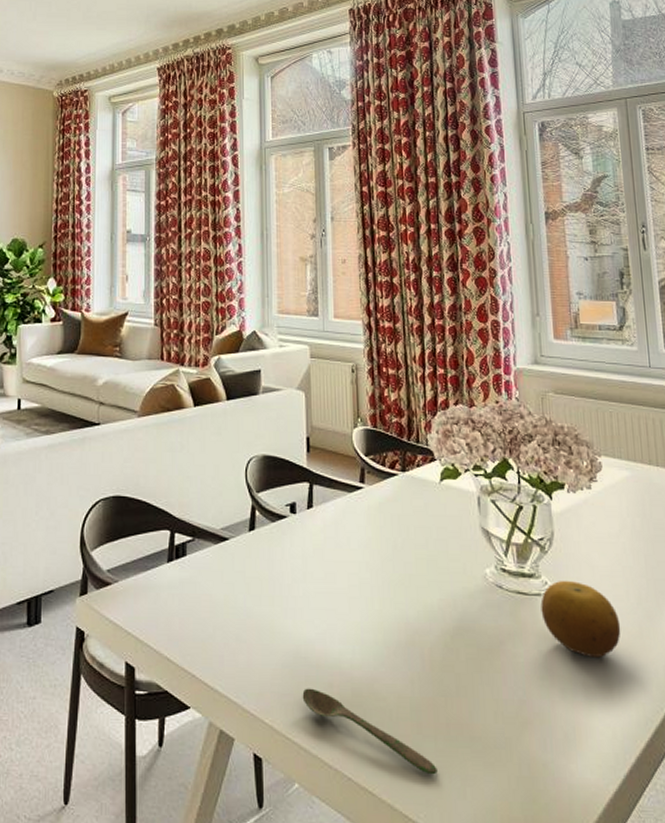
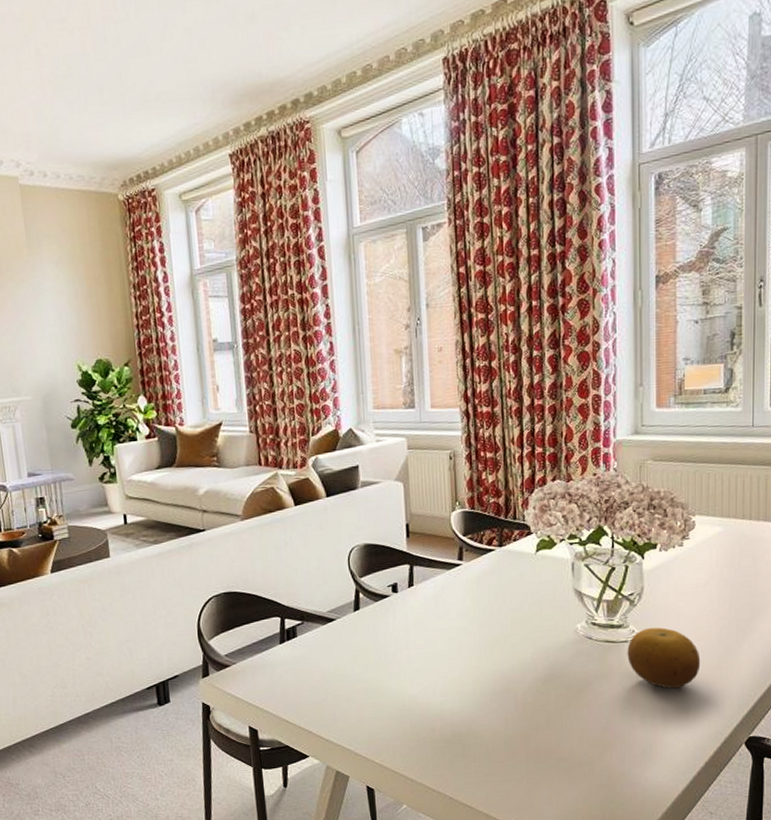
spoon: present [302,688,438,775] -> none [408,733,528,790]

